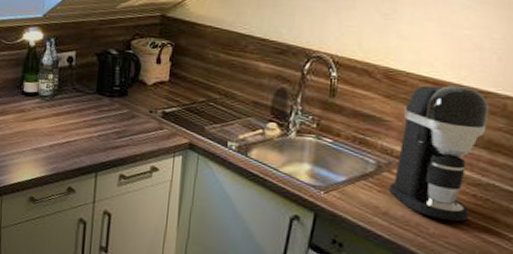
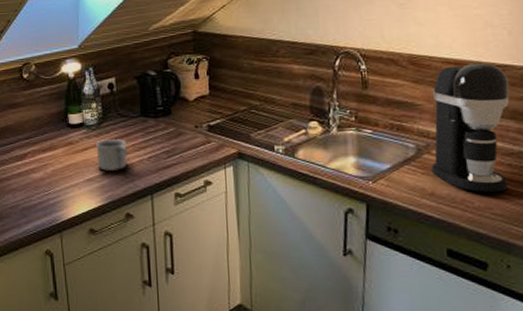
mug: none [47,111,79,144] -> present [96,138,128,172]

